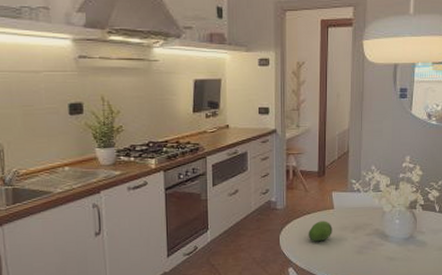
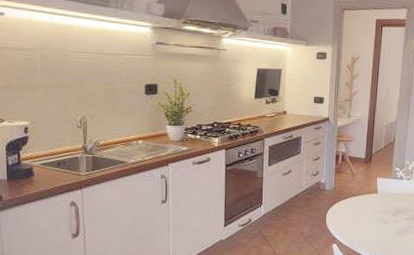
fruit: present [308,221,333,241] -> none [352,203,375,222]

